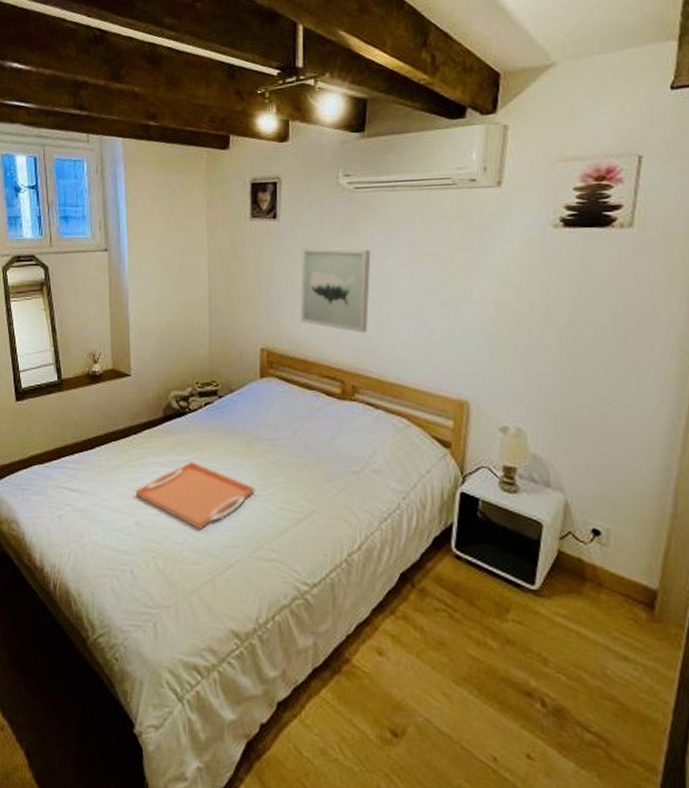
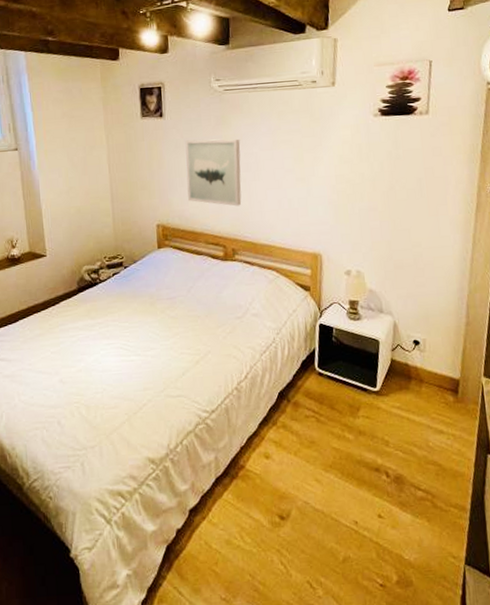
serving tray: present [135,461,255,530] -> none [57,323,160,380]

